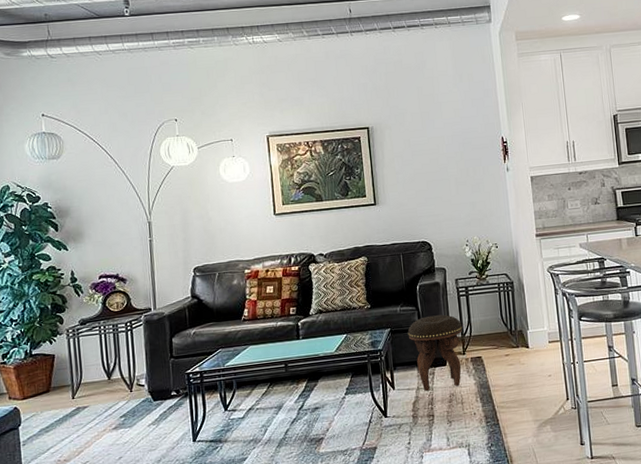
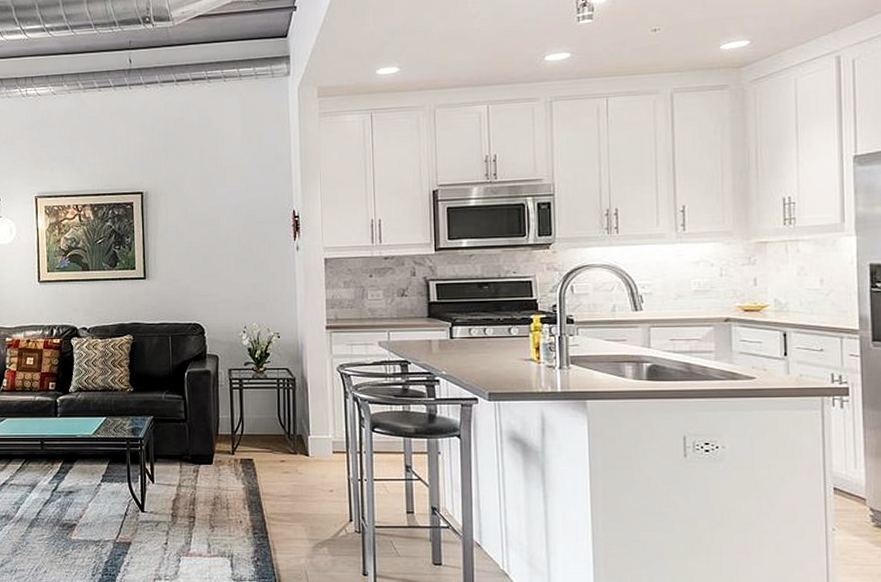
footstool: present [407,314,463,391] -> none [171,407,234,489]

